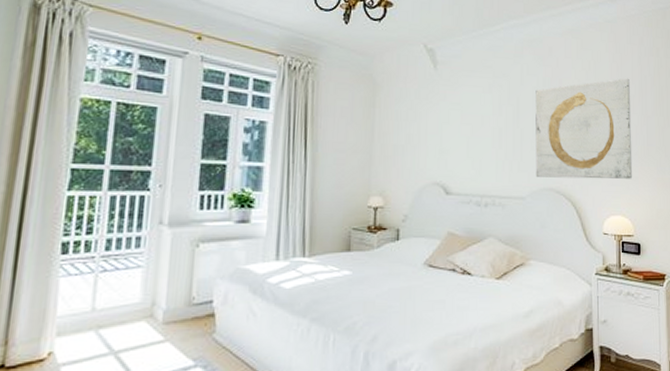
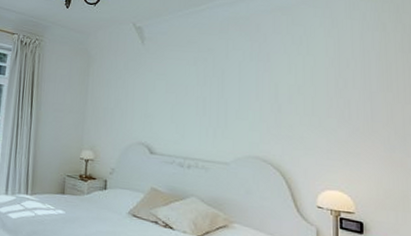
wall art: present [535,78,633,179] -> none [240,52,353,155]

